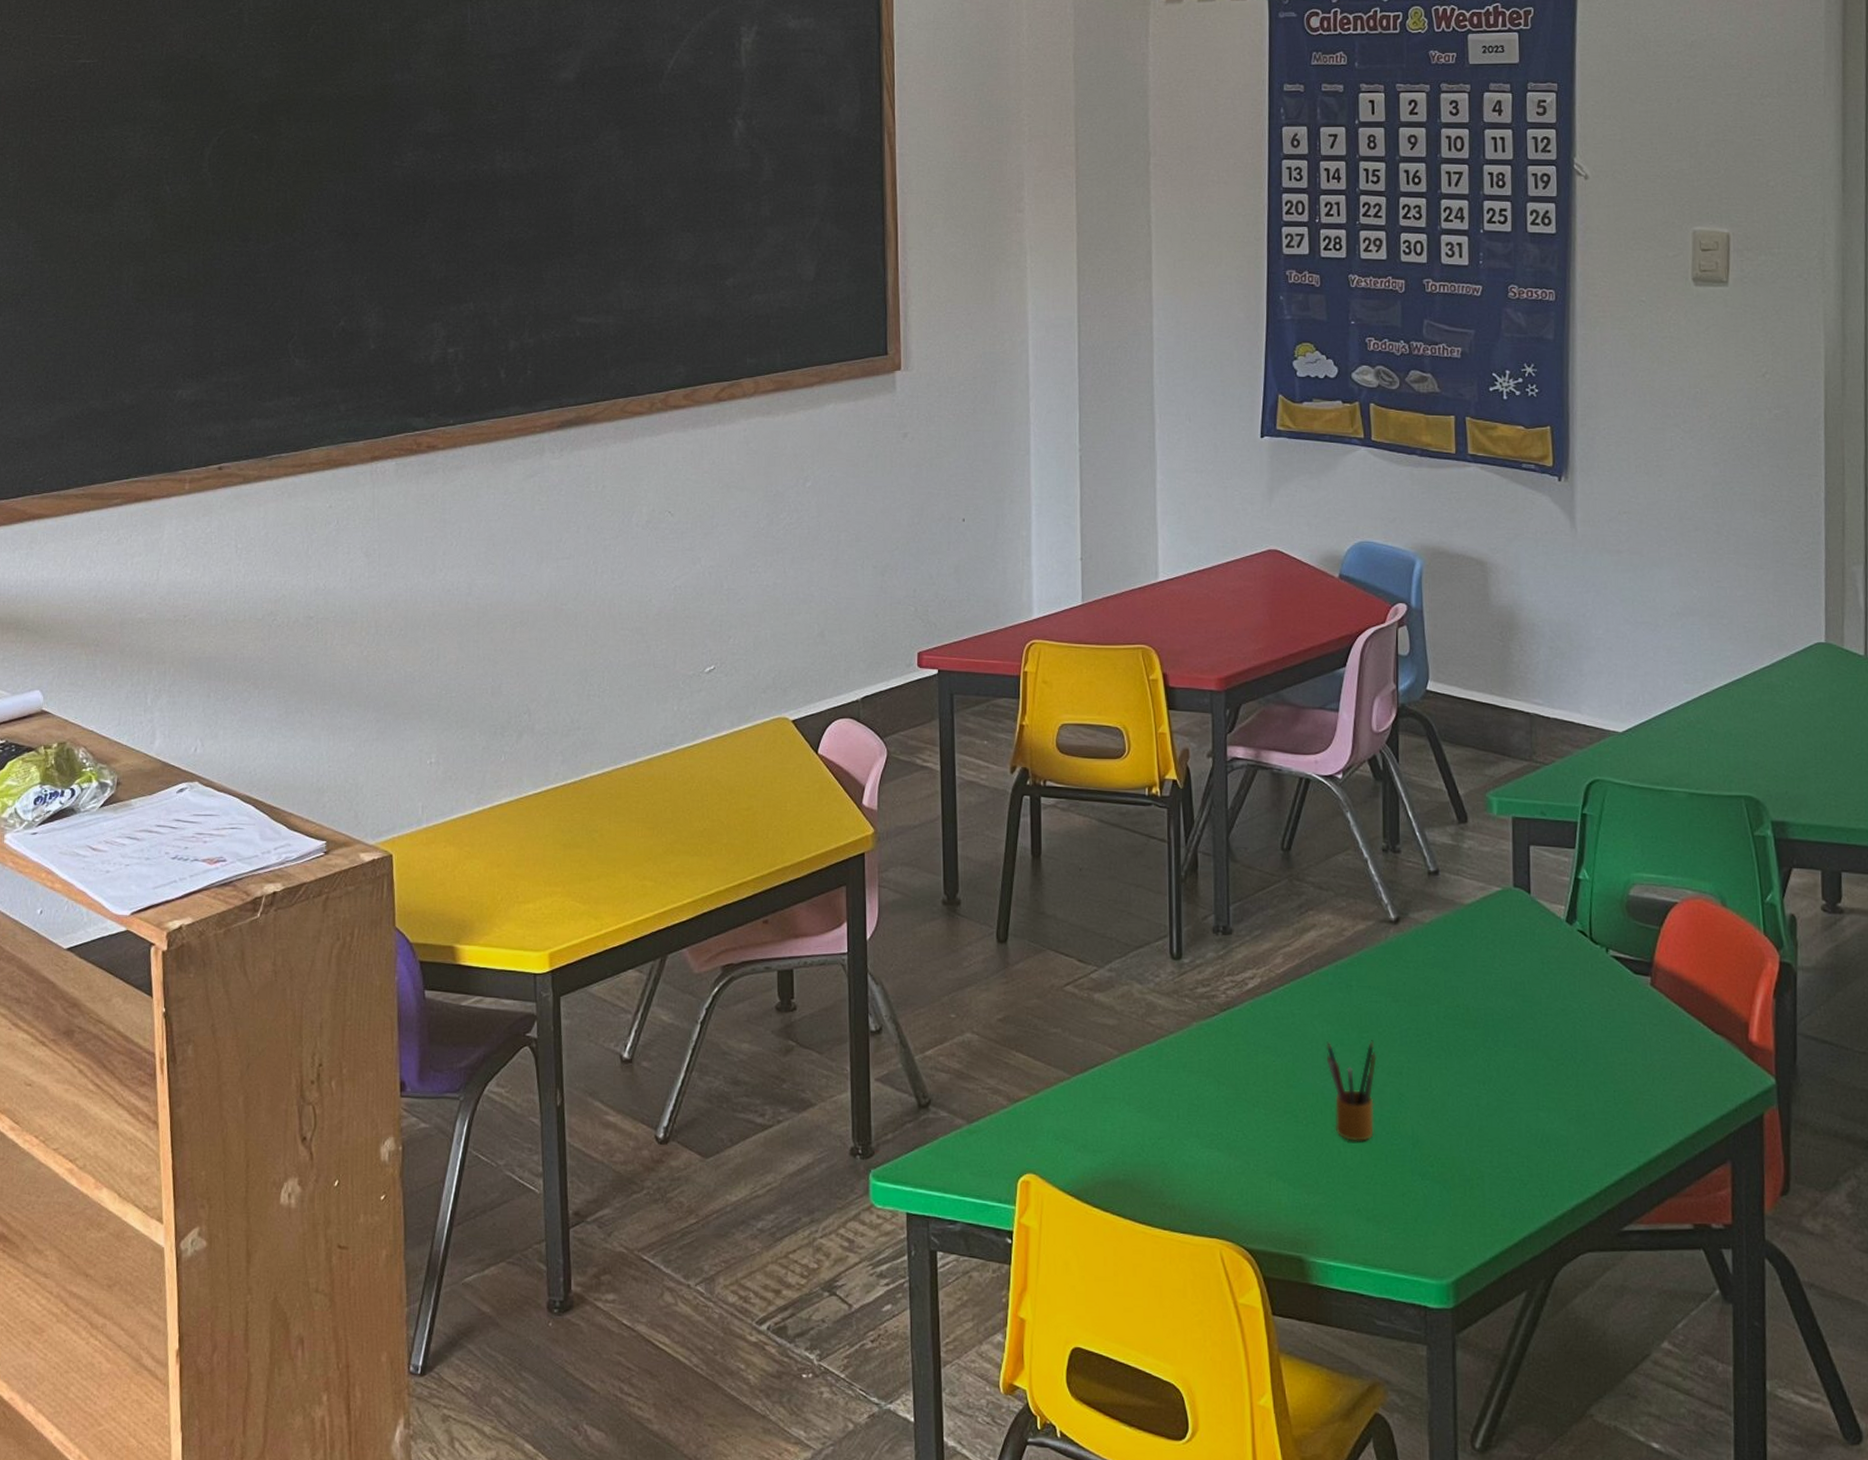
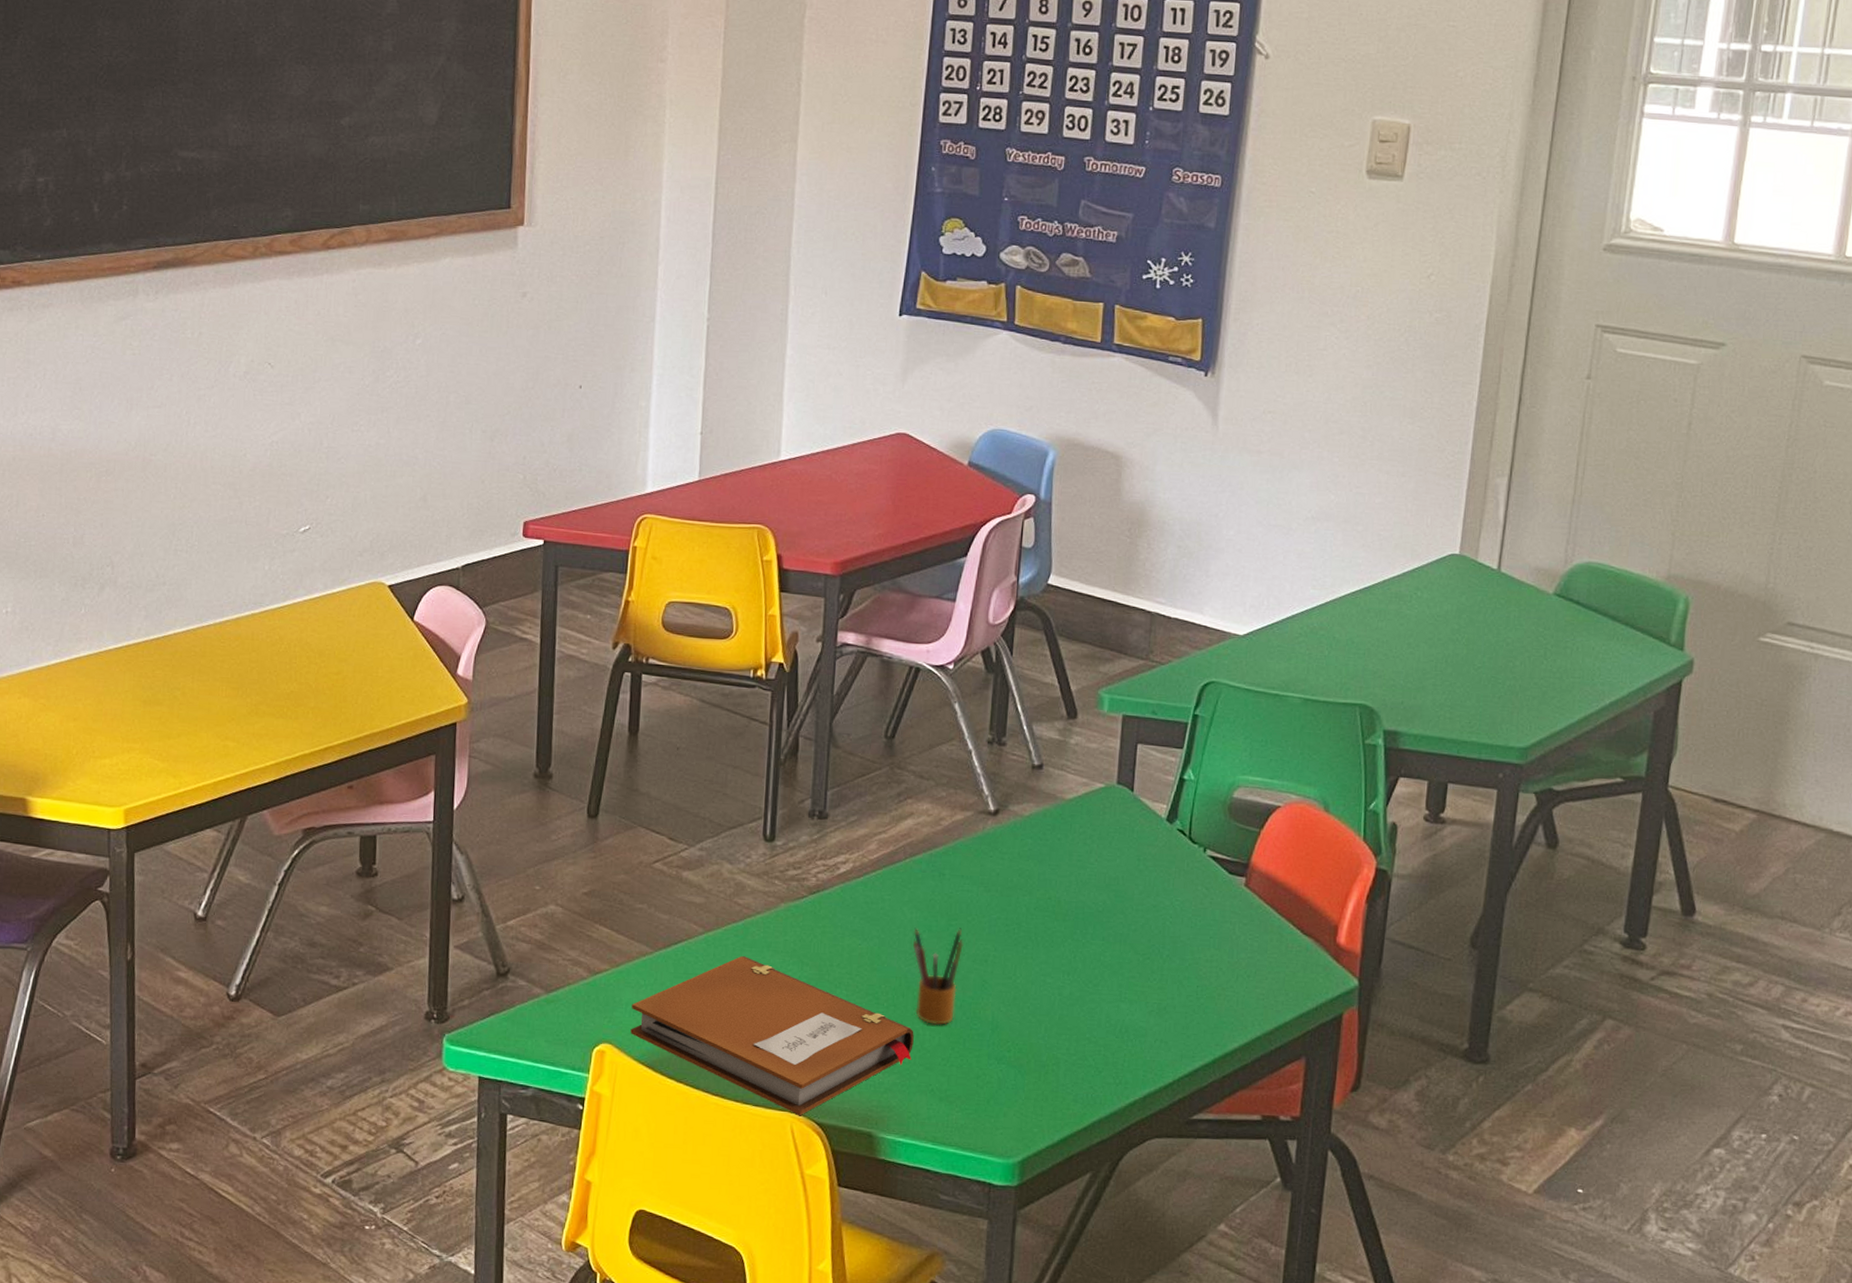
notebook: none [1053,1078,1336,1241] -> present [630,956,914,1115]

